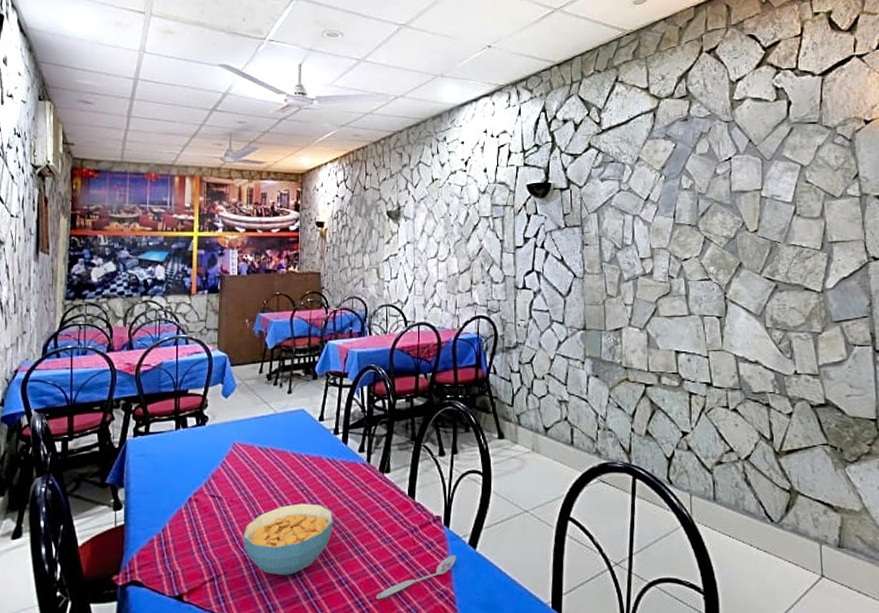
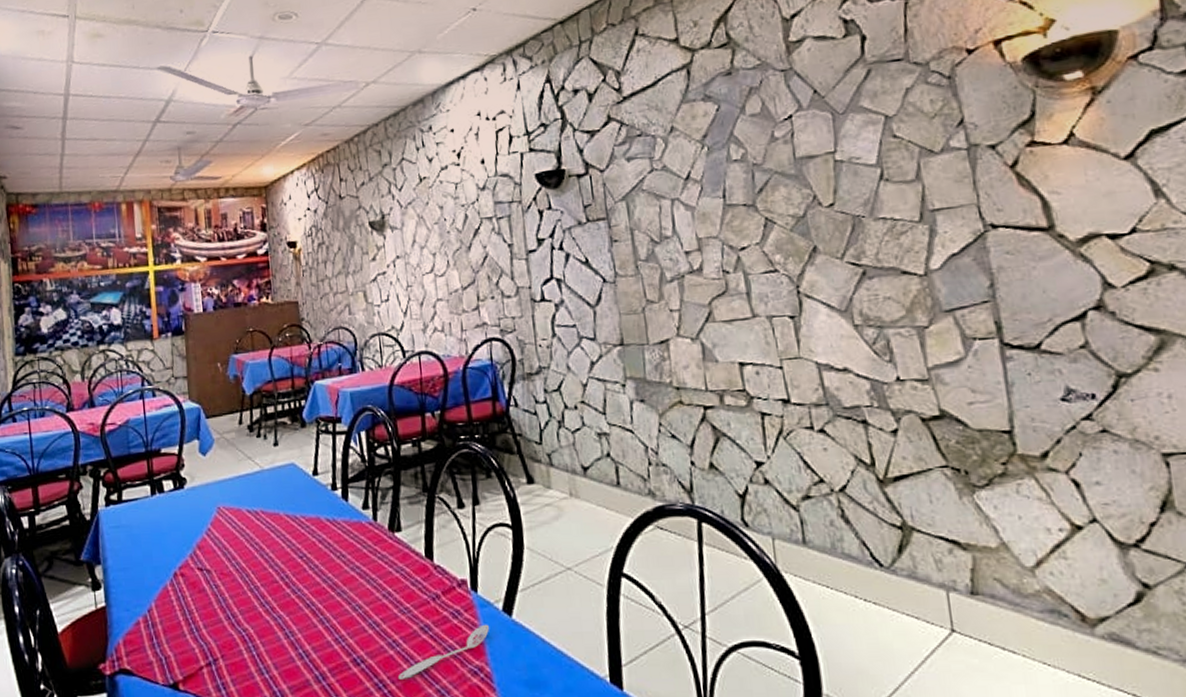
cereal bowl: present [242,503,333,575] -> none [238,572,341,656]

